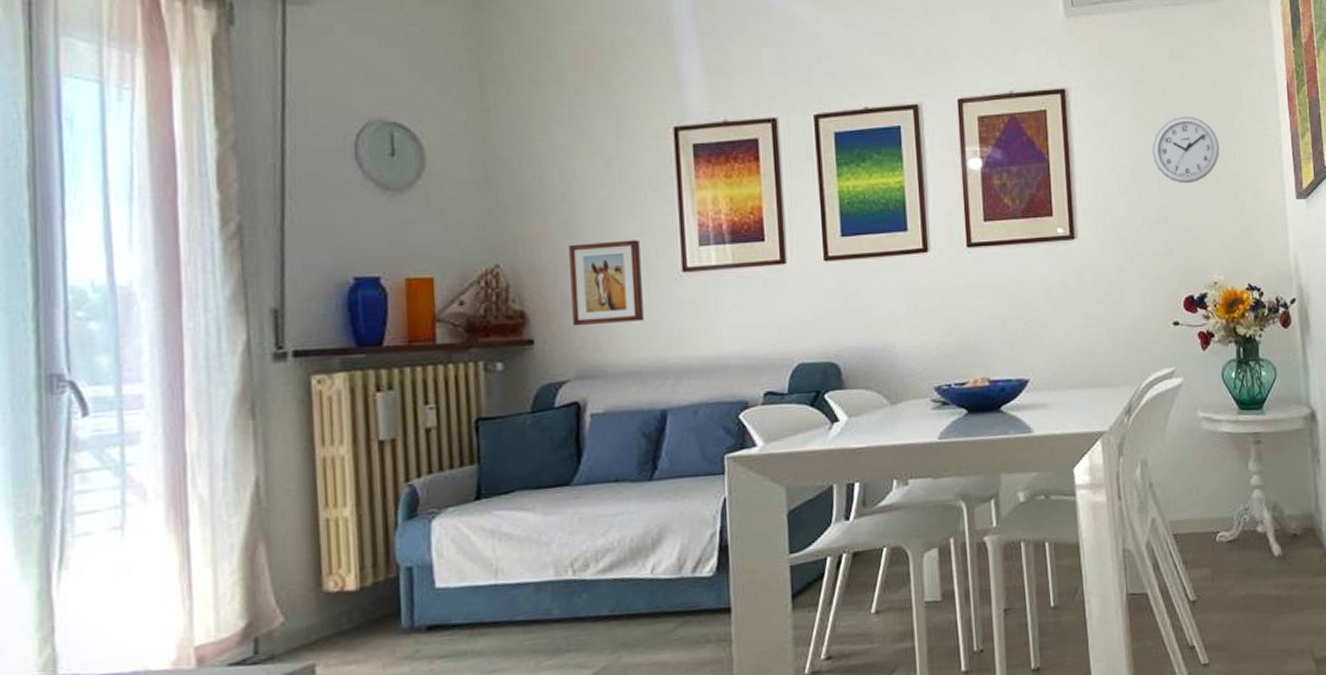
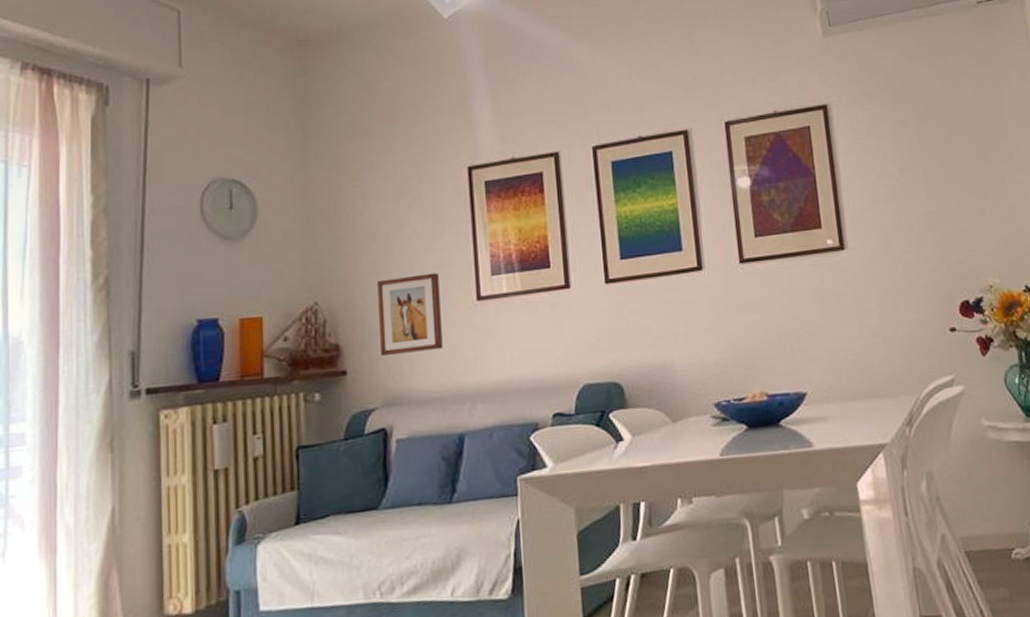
wall clock: present [1152,116,1220,184] -> none [916,121,986,188]

